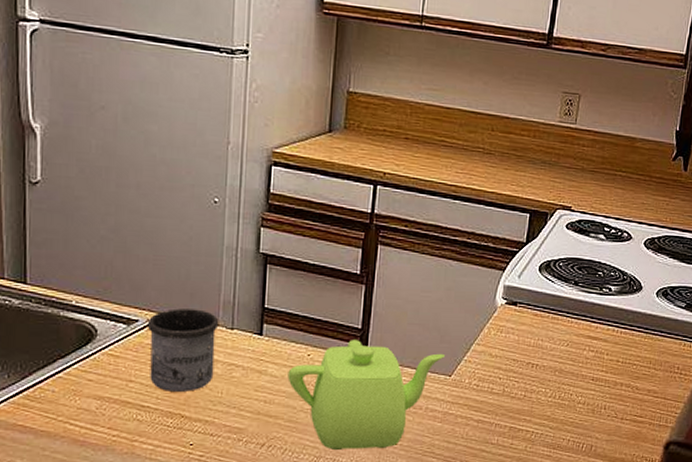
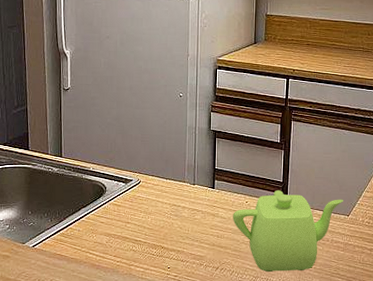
mug: present [147,308,219,392] -> none [138,171,185,230]

